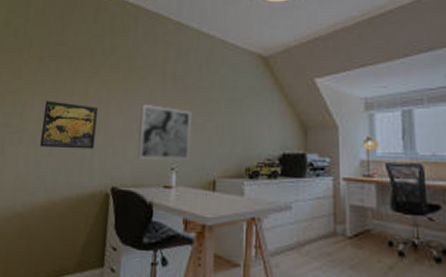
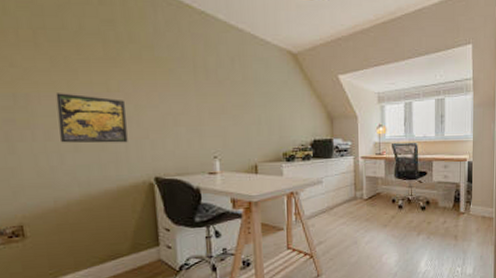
wall art: present [137,104,192,161] -> none [174,97,230,150]

